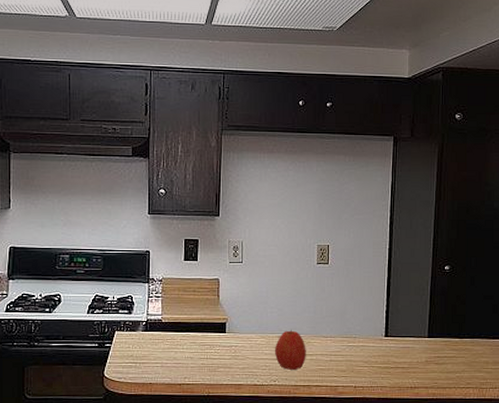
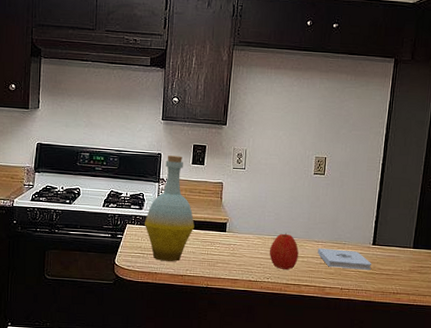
bottle: none [134,252,191,369] -> present [144,155,195,262]
notepad: none [326,344,385,365] -> present [317,248,371,271]

